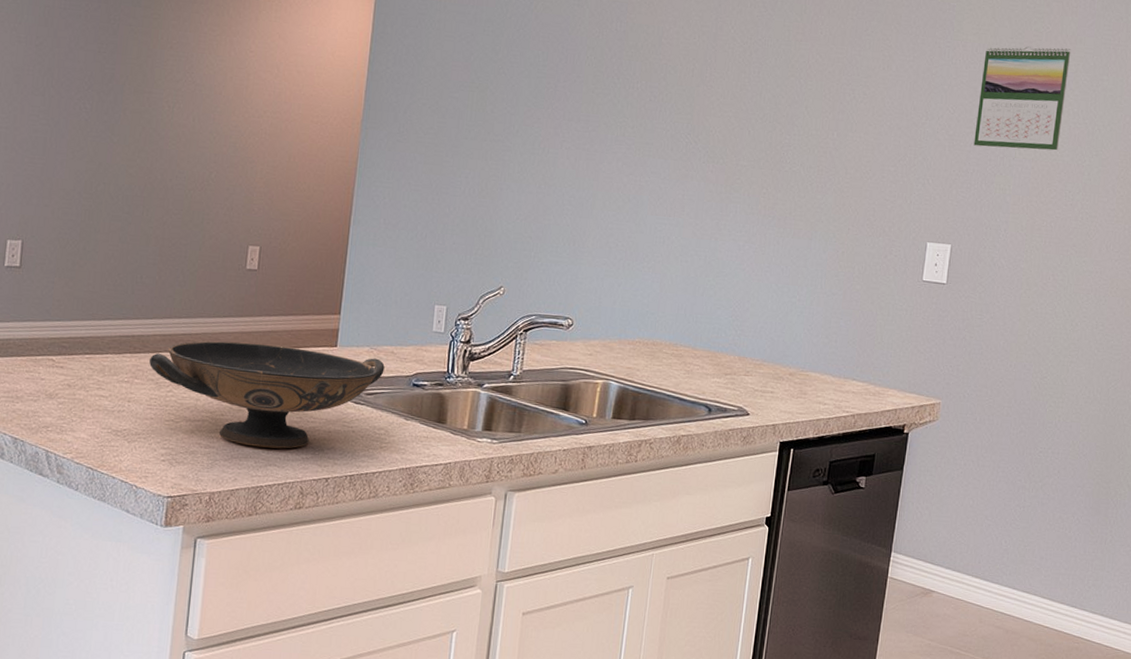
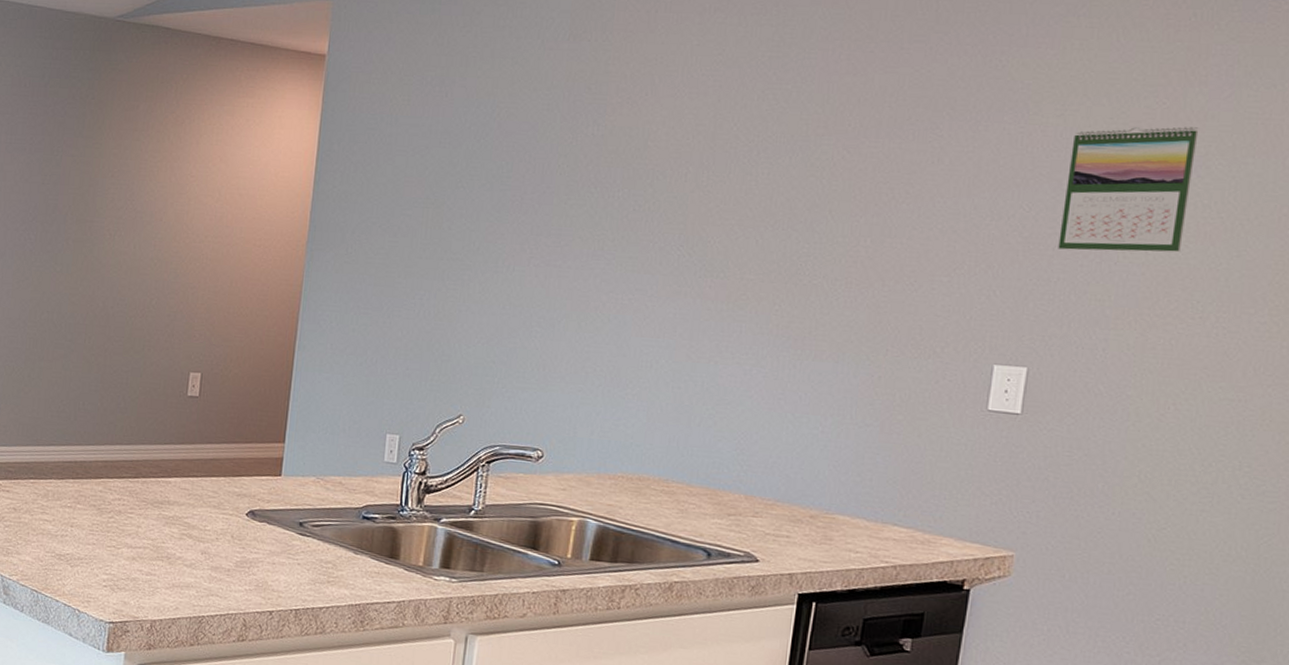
decorative bowl: present [149,341,385,449] -> none [91,468,332,579]

